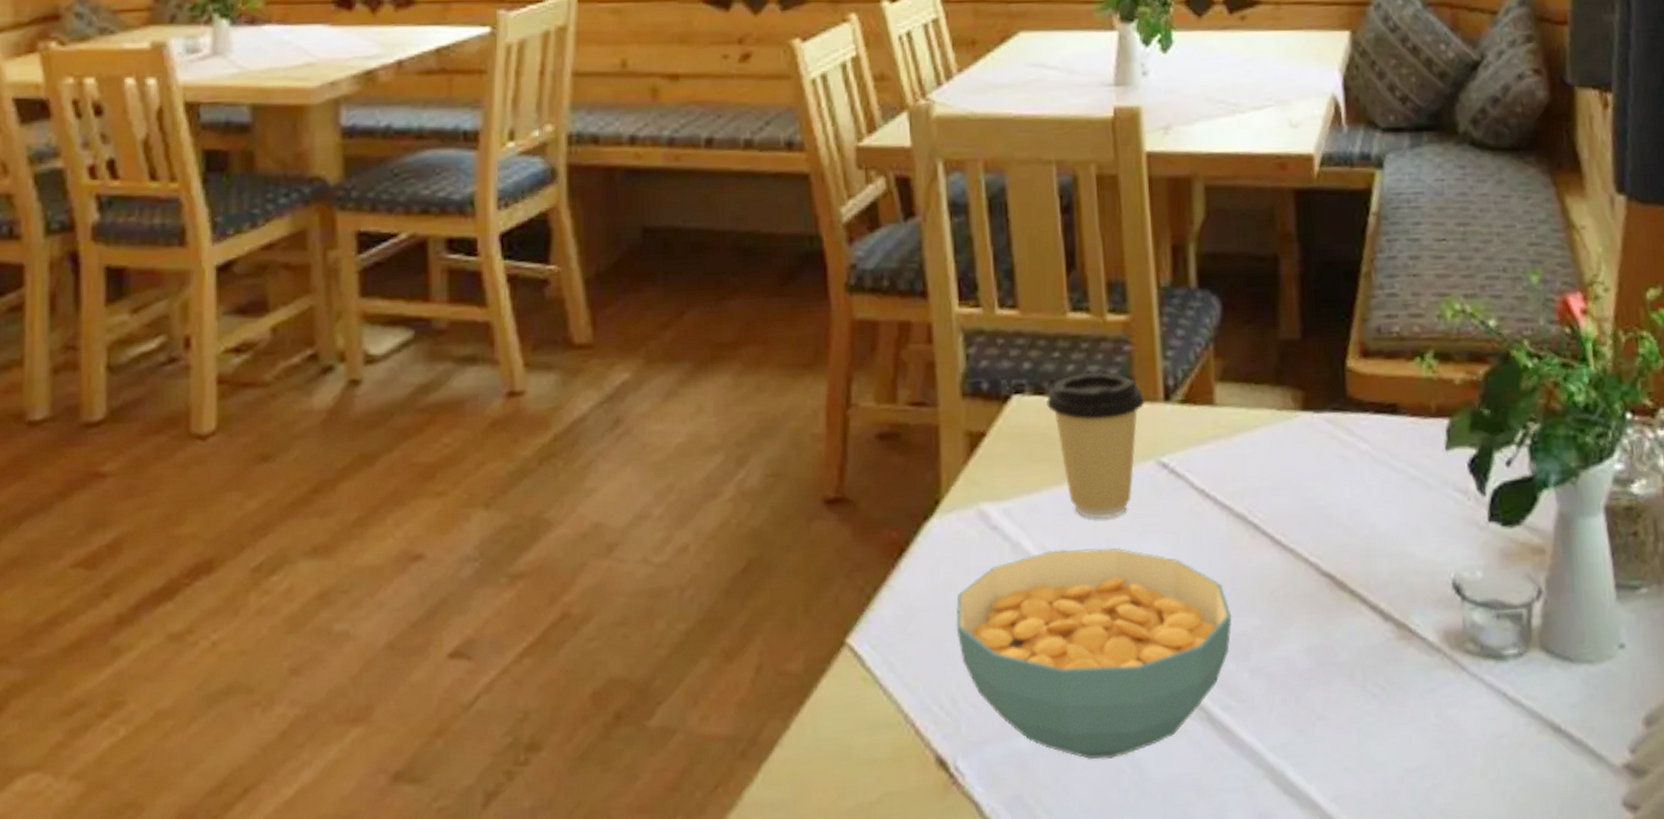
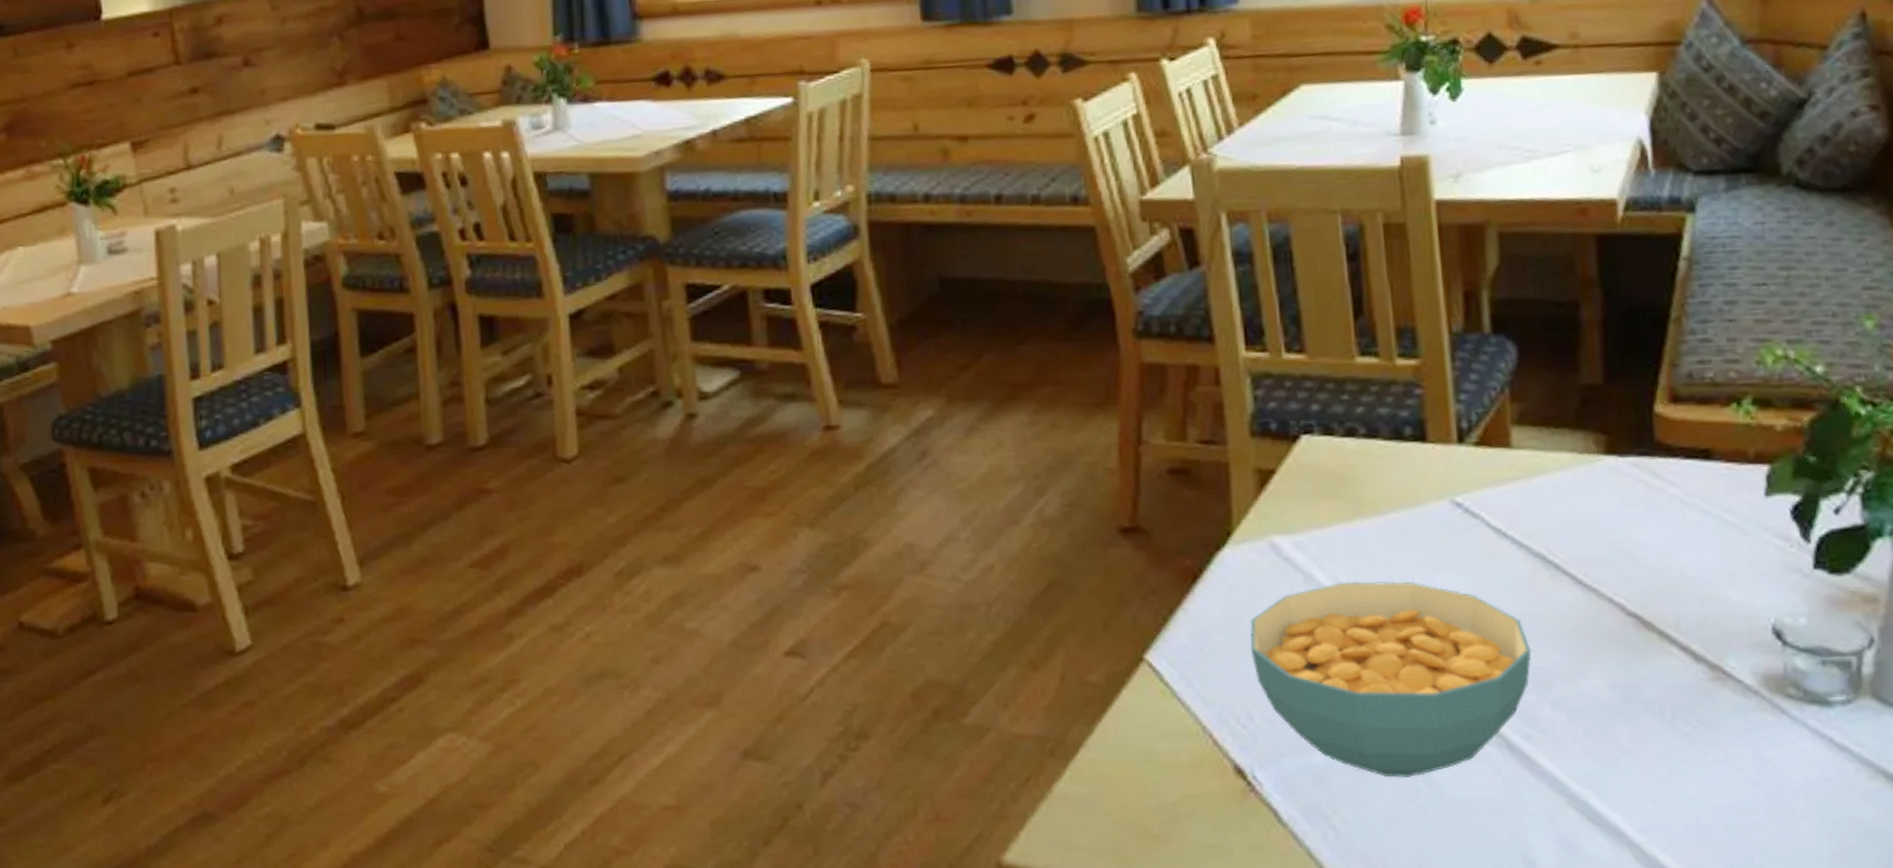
coffee cup: present [1046,371,1145,519] -> none [1336,414,1438,554]

